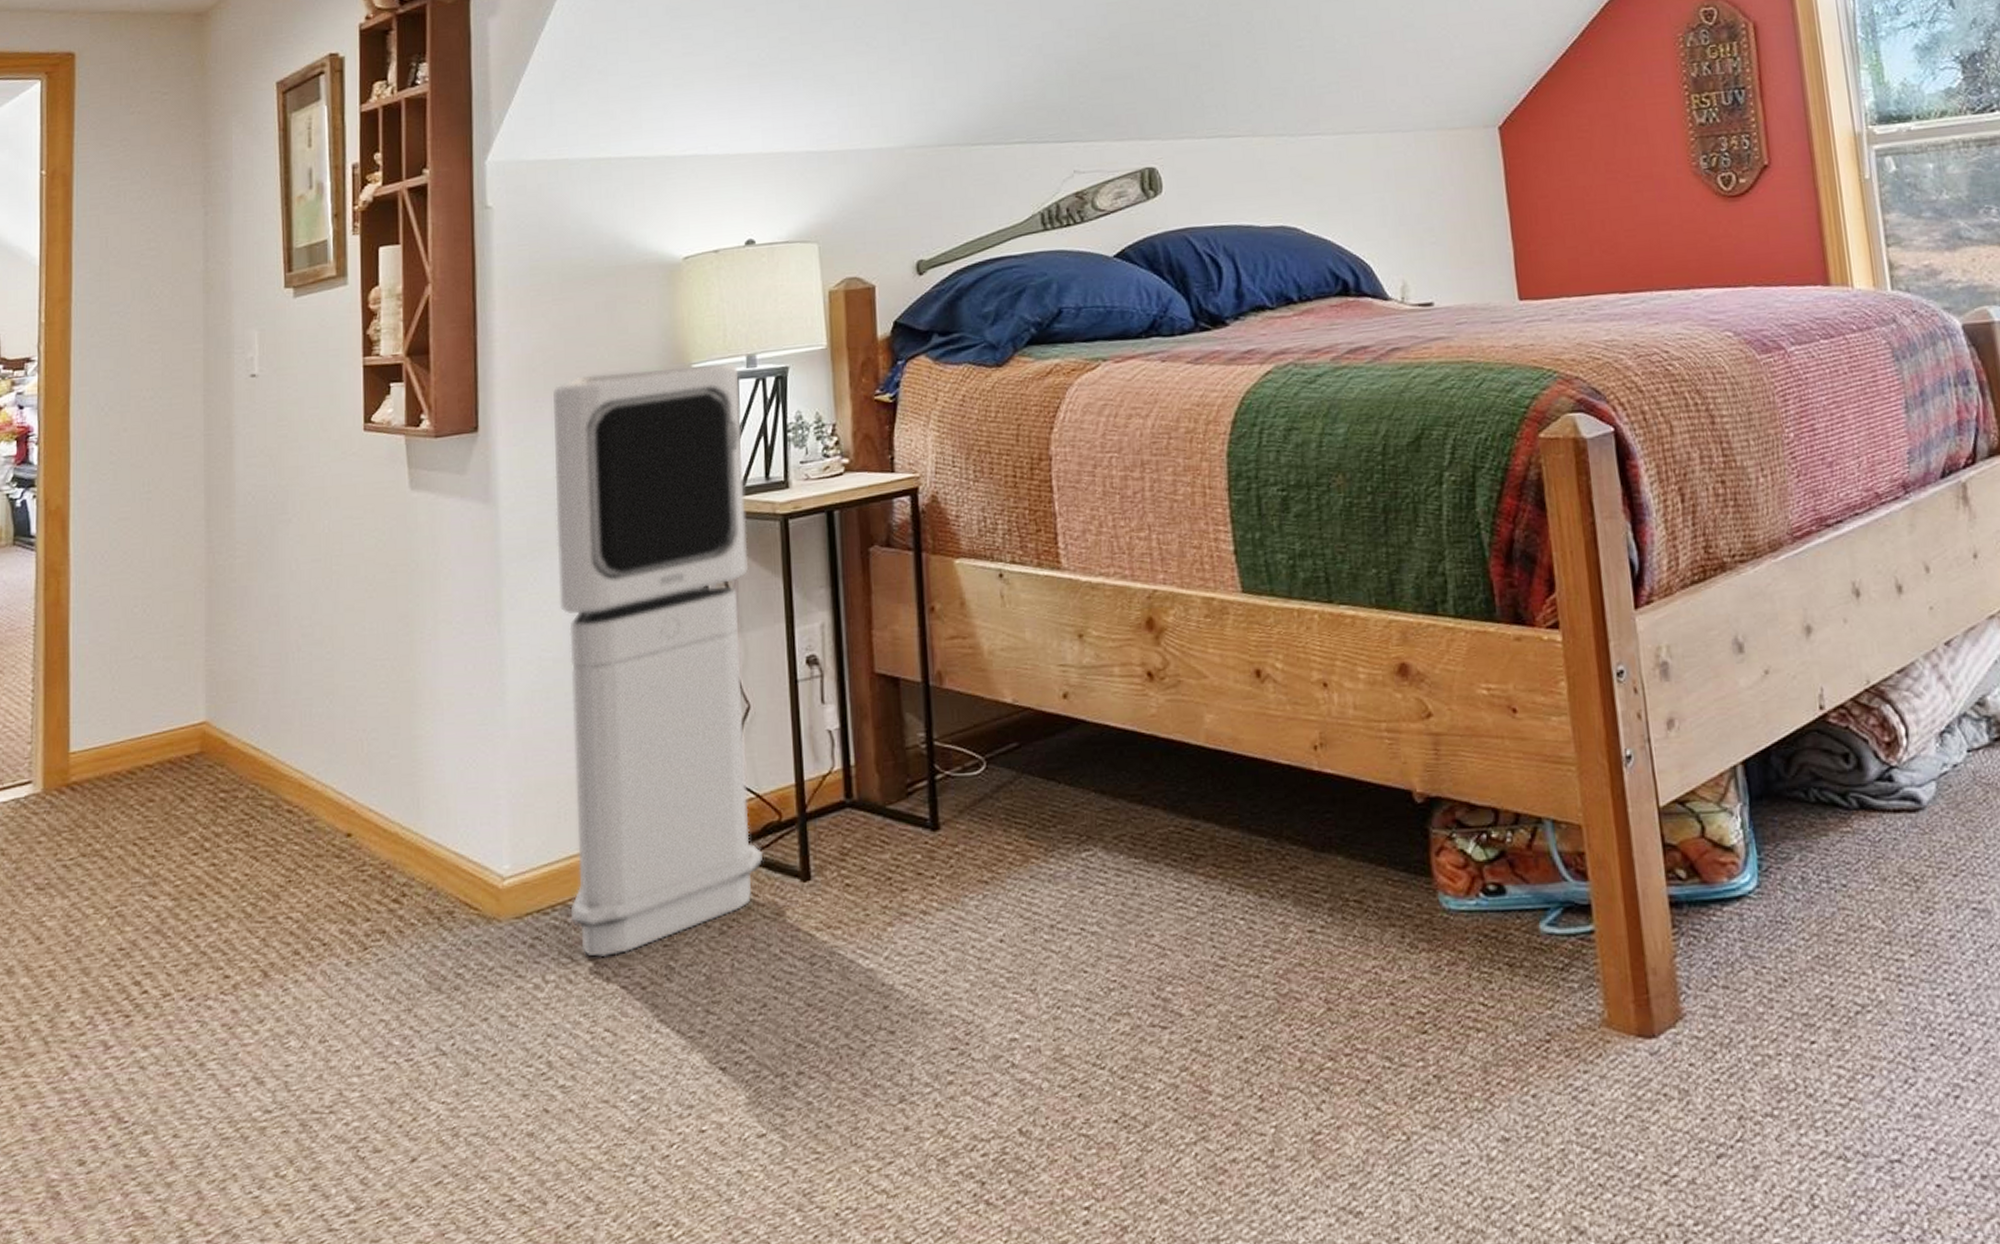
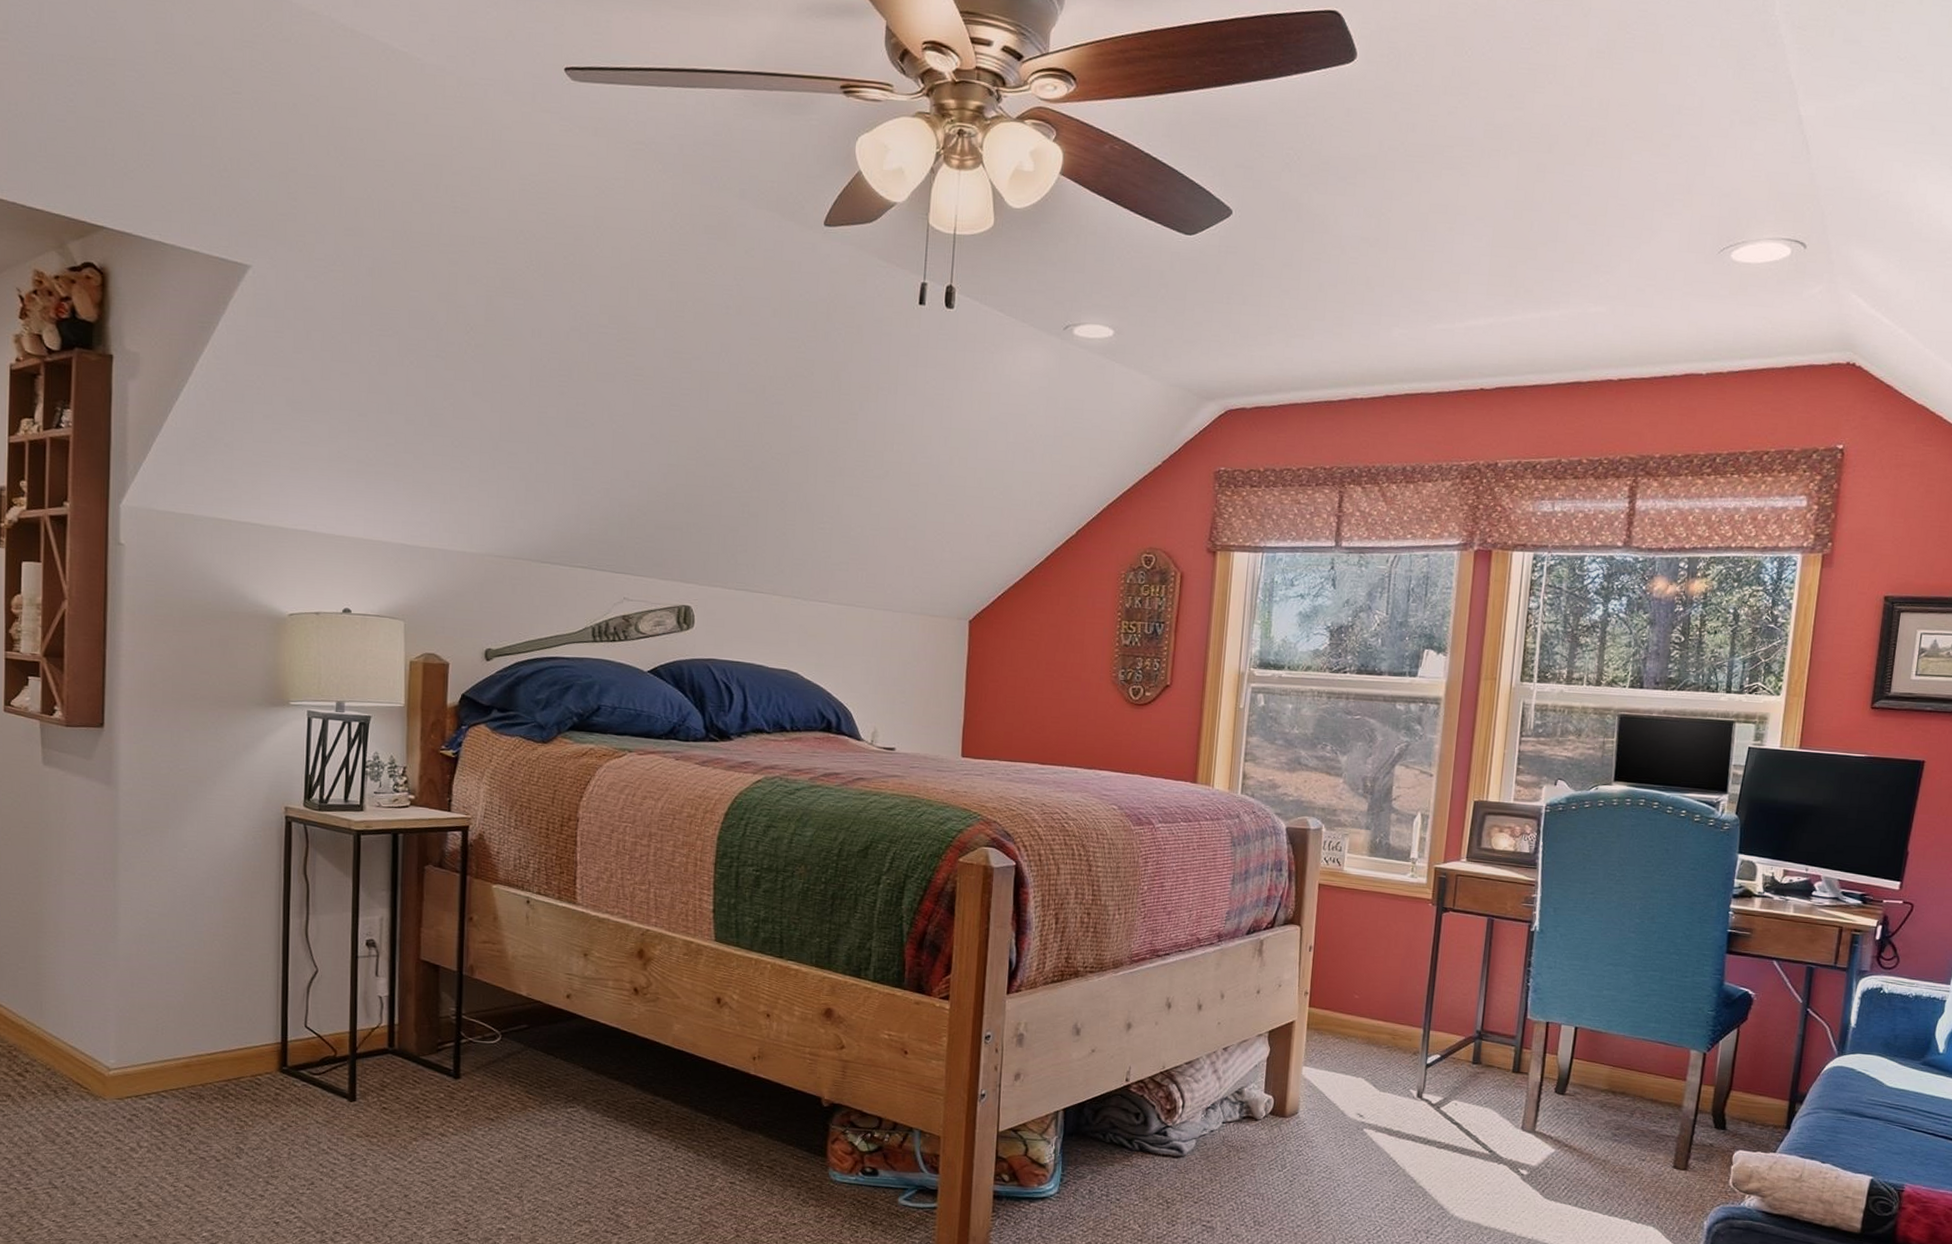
air purifier: present [552,363,764,958] -> none [162,696,329,1136]

